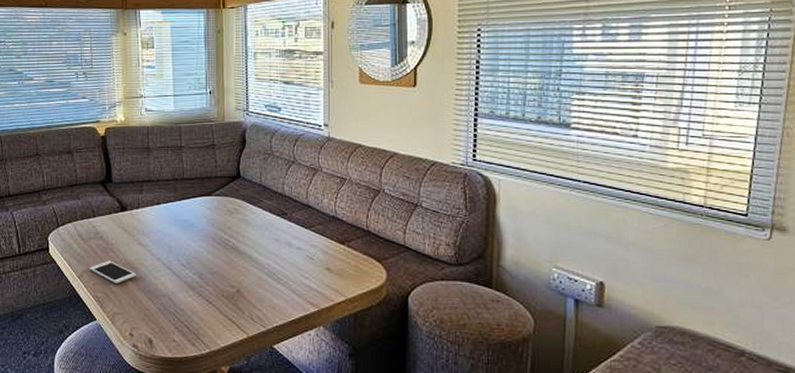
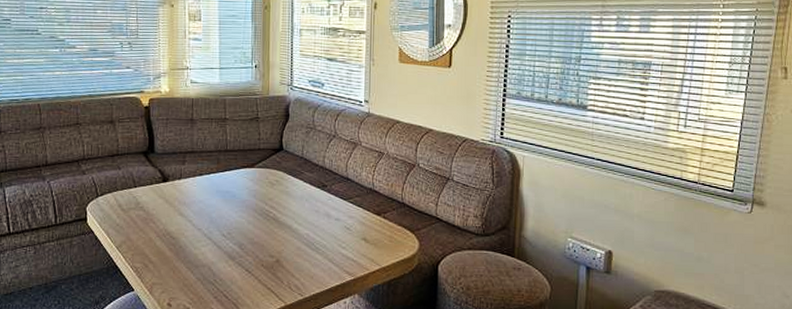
cell phone: present [89,260,136,285] -> none [128,231,177,255]

